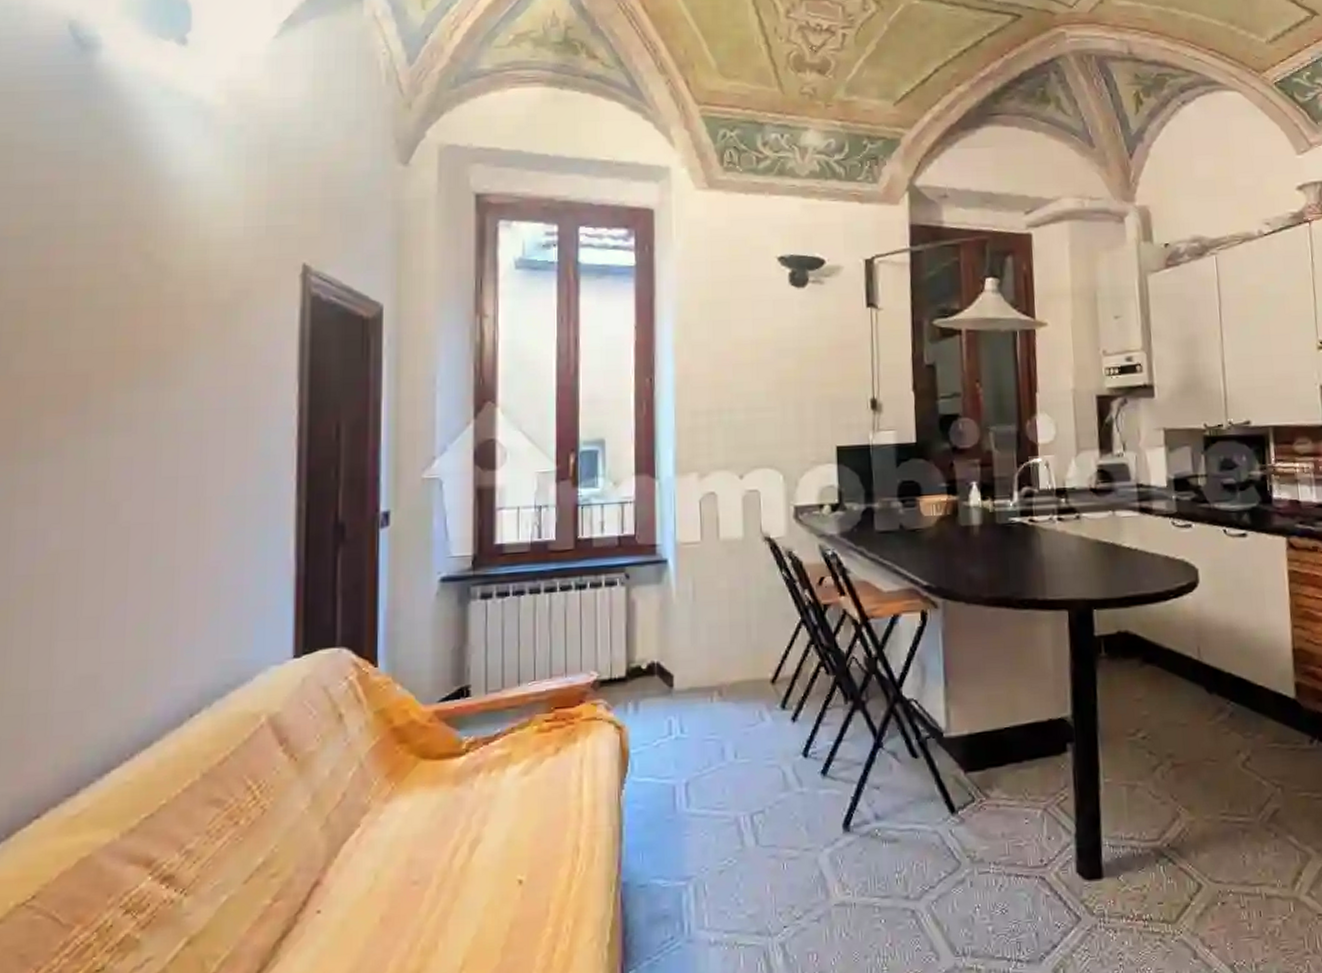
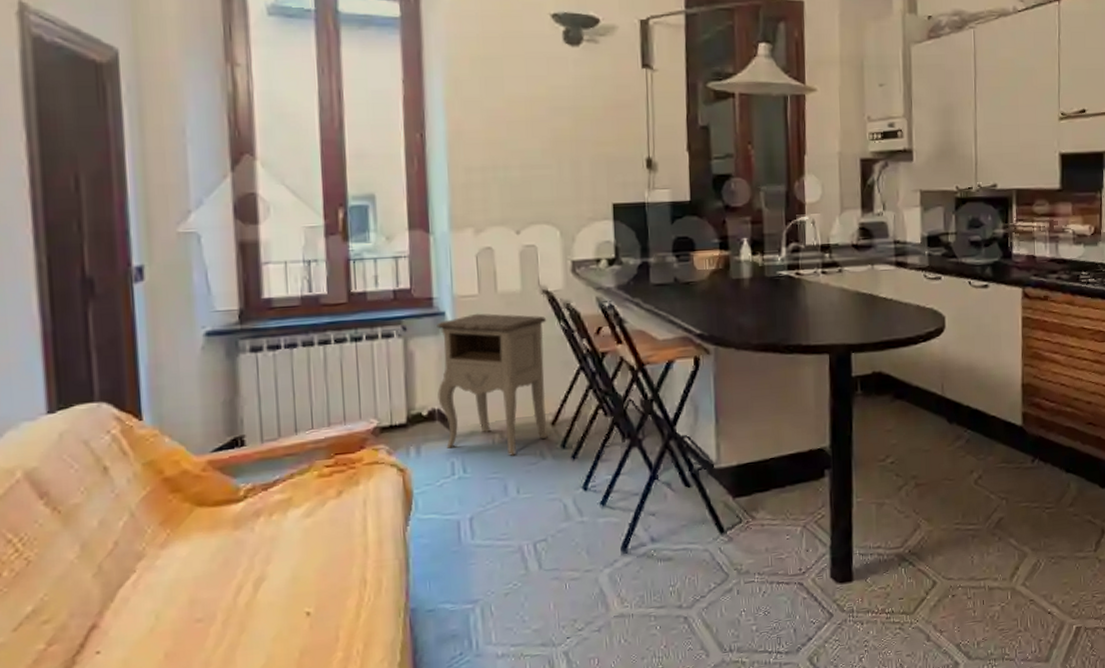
nightstand: none [657,561,769,716] -> present [436,313,548,456]

